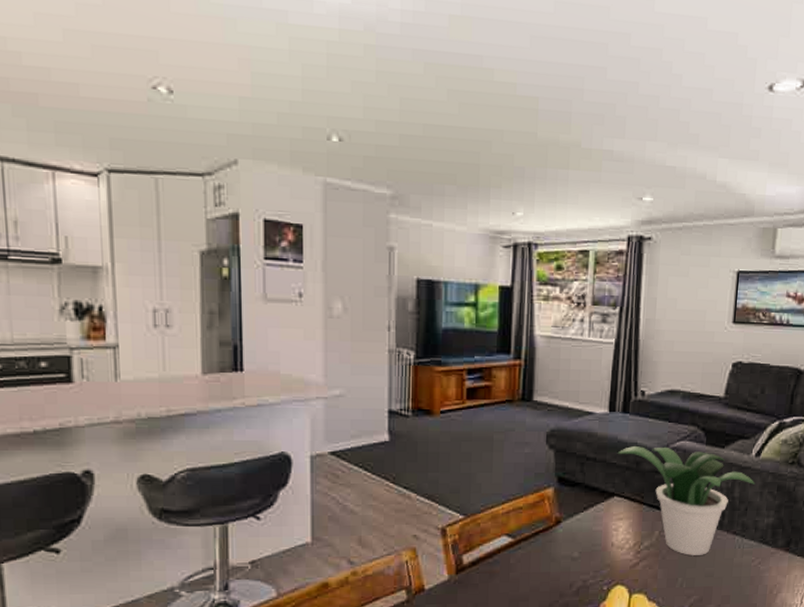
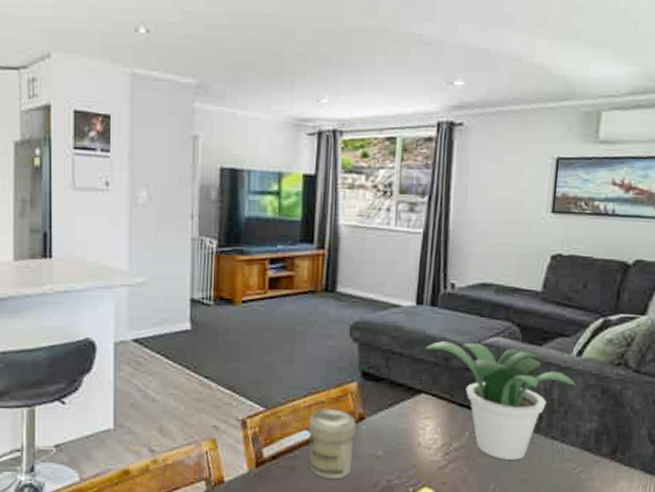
jar: none [507,514,554,582] -> present [308,409,357,480]

